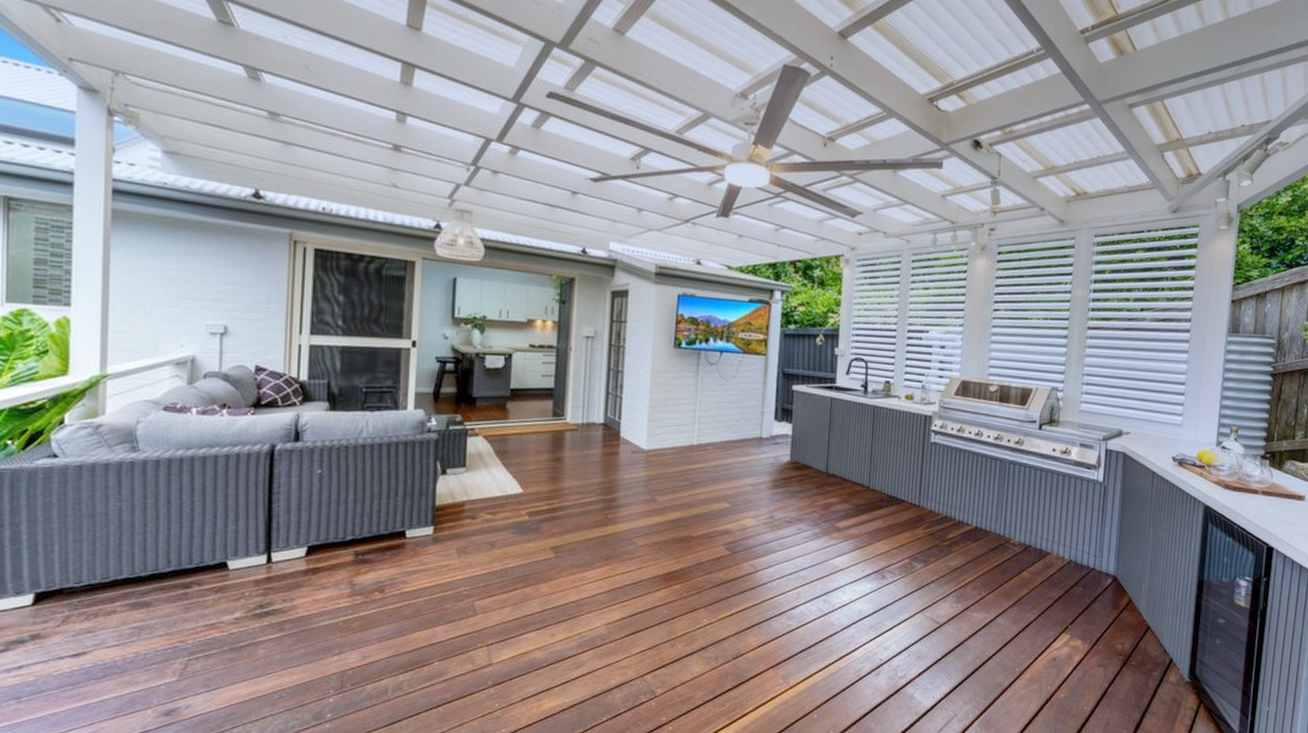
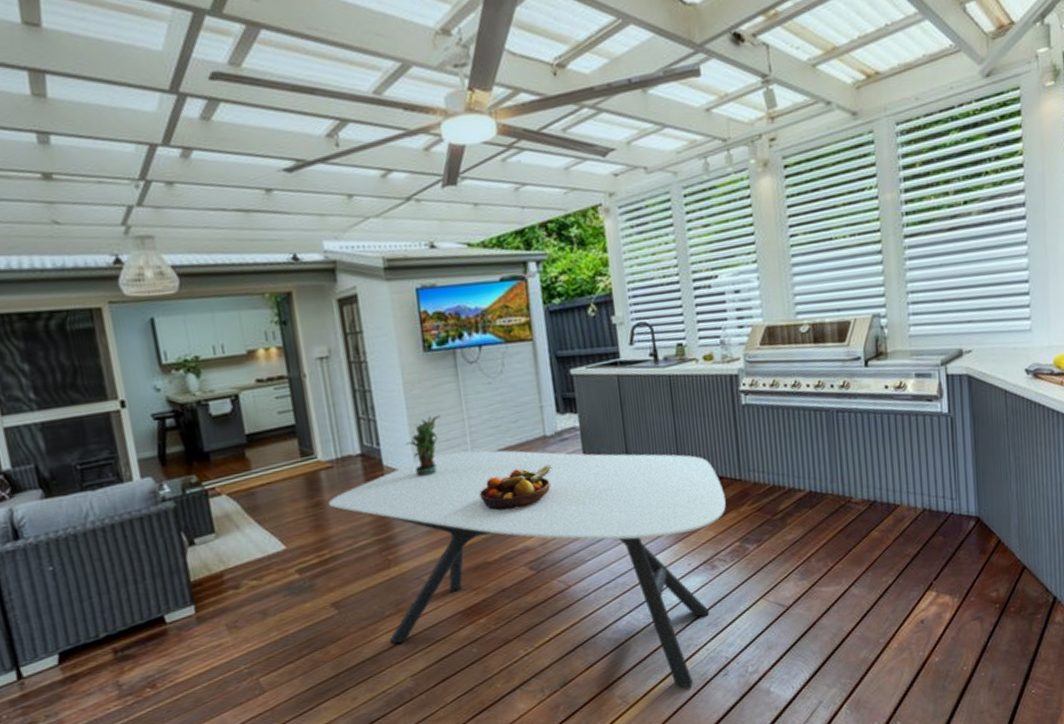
dining table: none [568,436,904,680] -> present [329,450,726,688]
potted plant: none [642,402,677,453] -> present [404,414,440,477]
fruit bowl: none [696,461,763,495] -> present [479,464,553,511]

